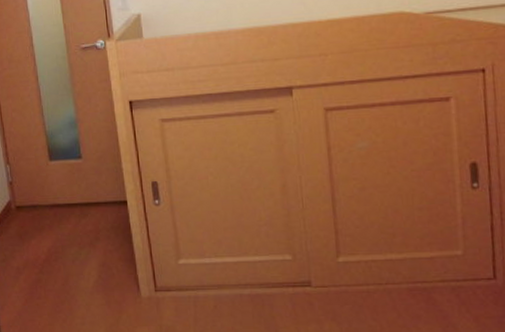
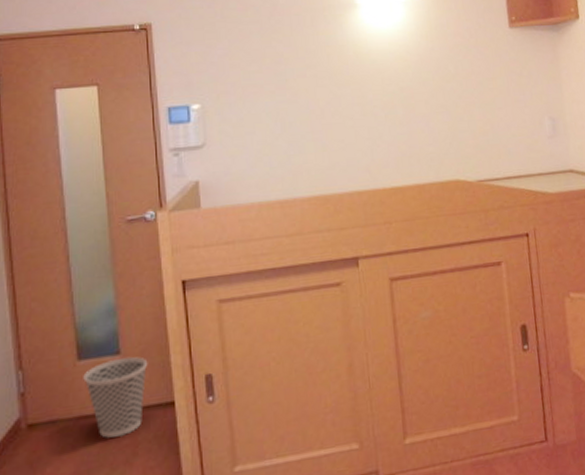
wastebasket: none [54,161,104,224] -> present [83,356,148,438]

